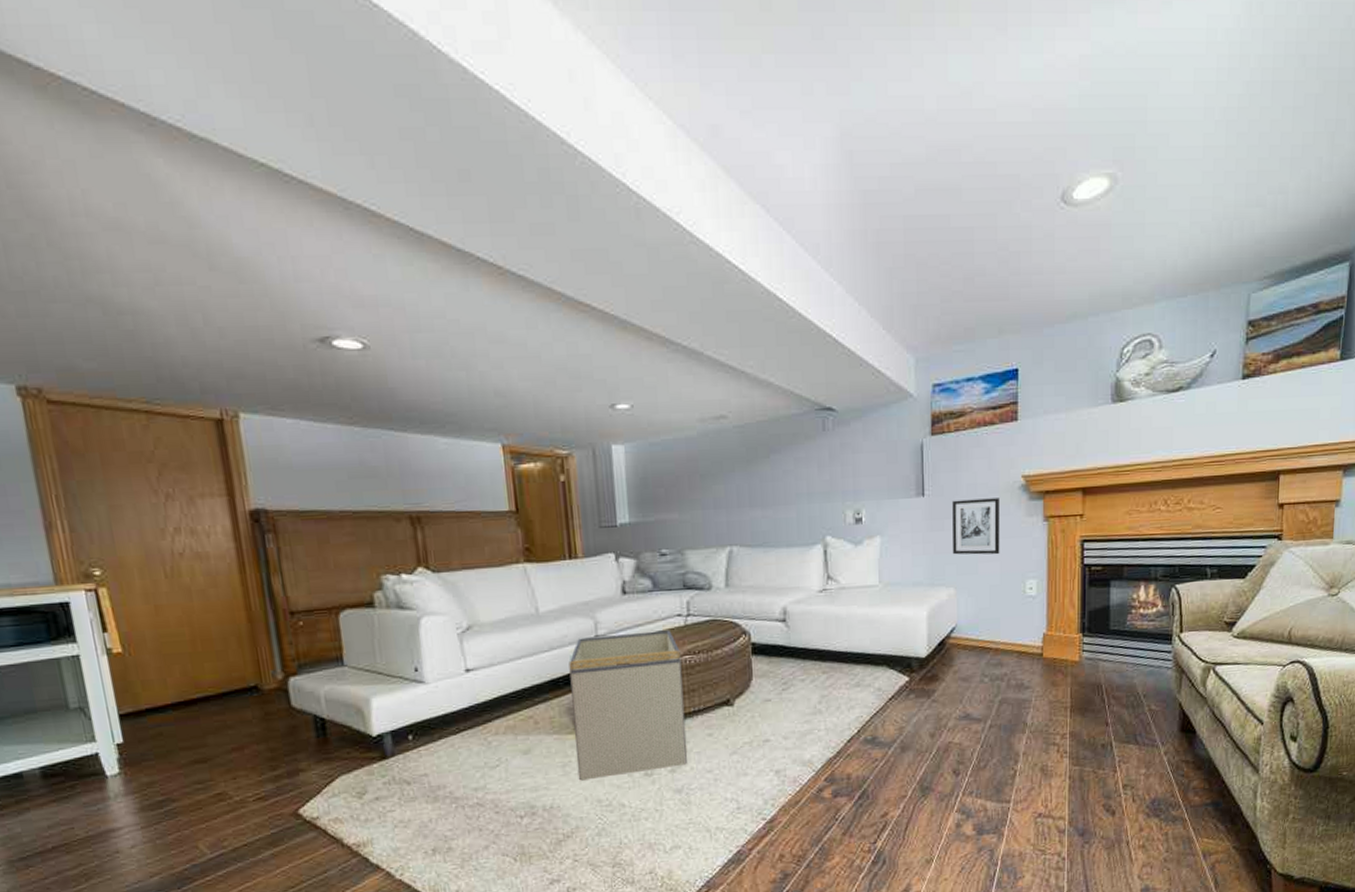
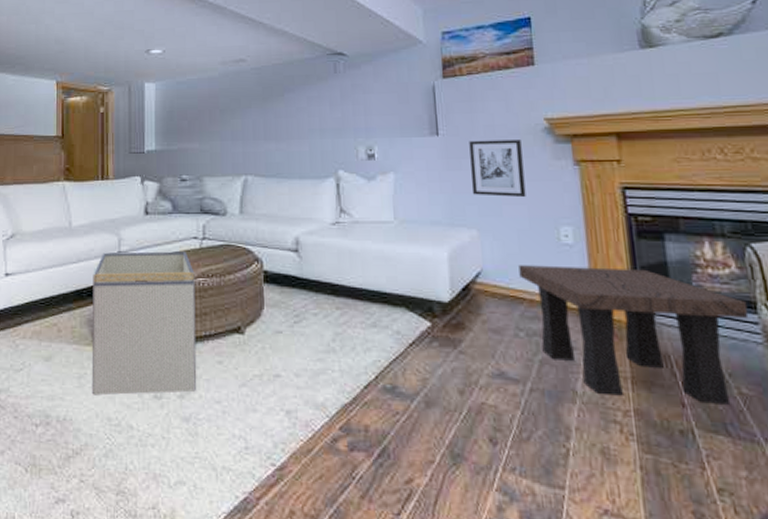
side table: none [988,613,1165,723] -> present [518,265,749,405]

